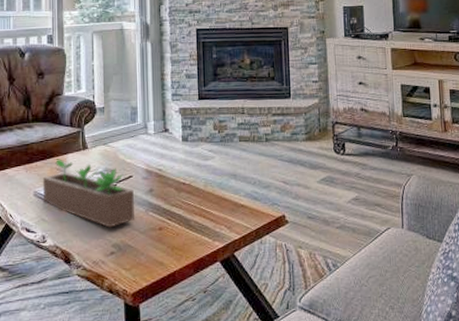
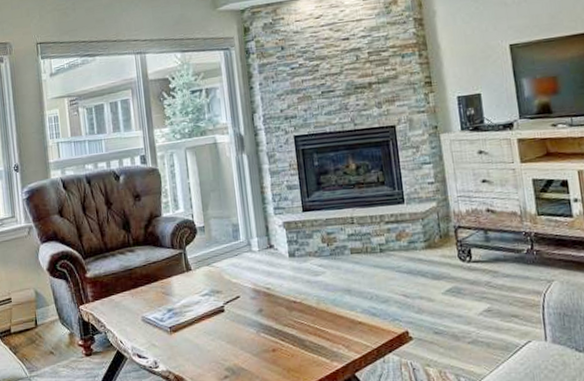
succulent planter: present [42,159,134,228] -> none [149,282,246,351]

